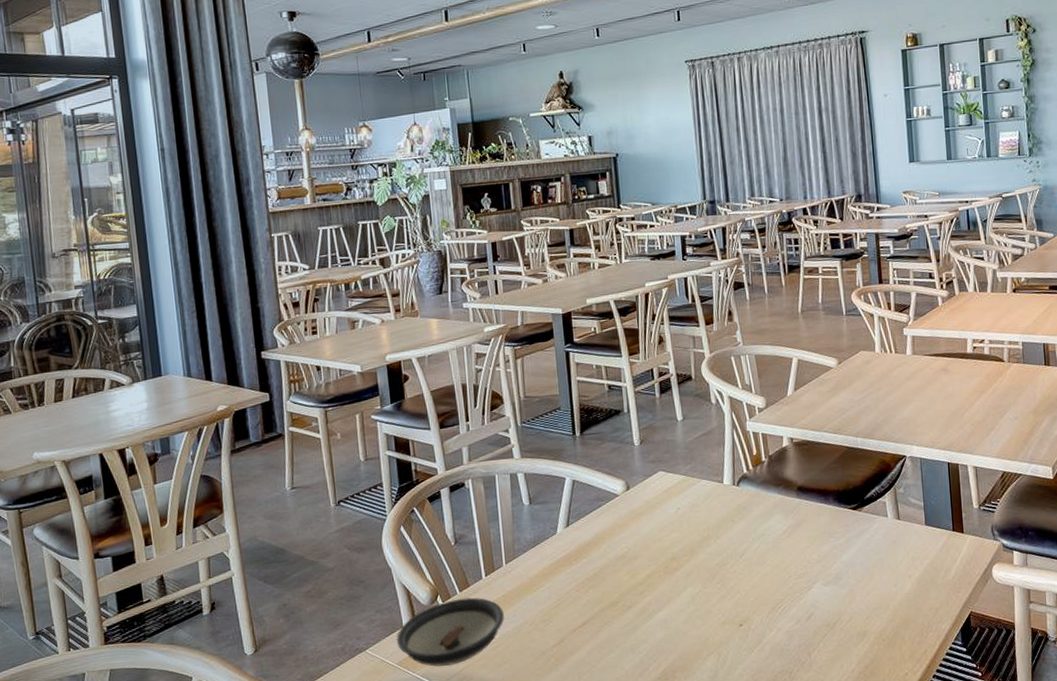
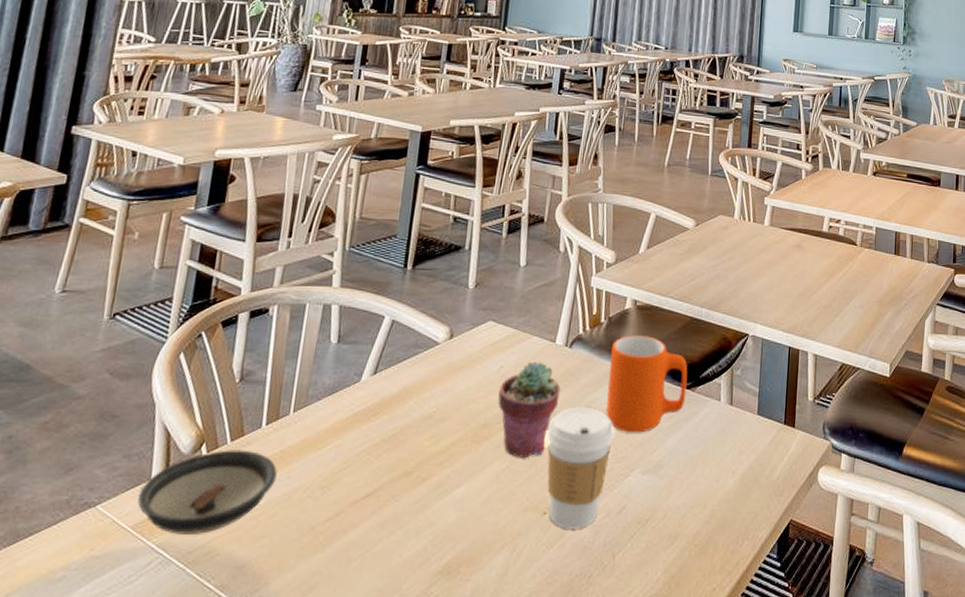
potted succulent: none [679,501,736,583] -> present [498,361,561,459]
coffee cup: none [730,534,792,636] -> present [546,406,614,529]
mug: none [776,467,854,553] -> present [606,334,688,433]

